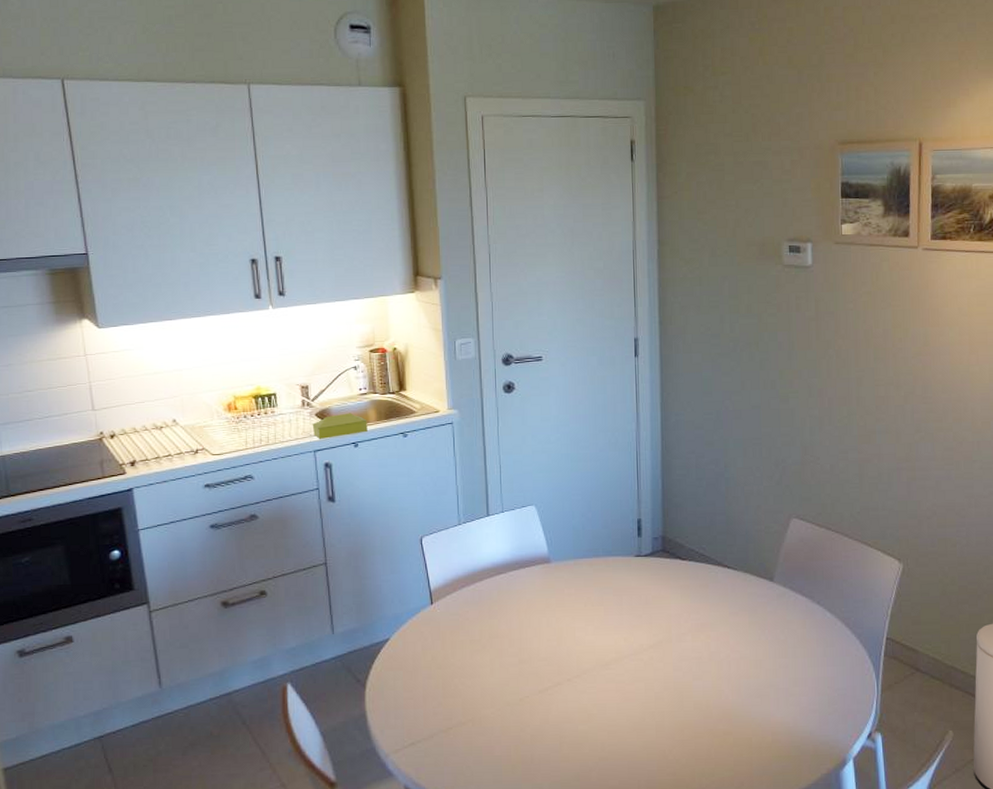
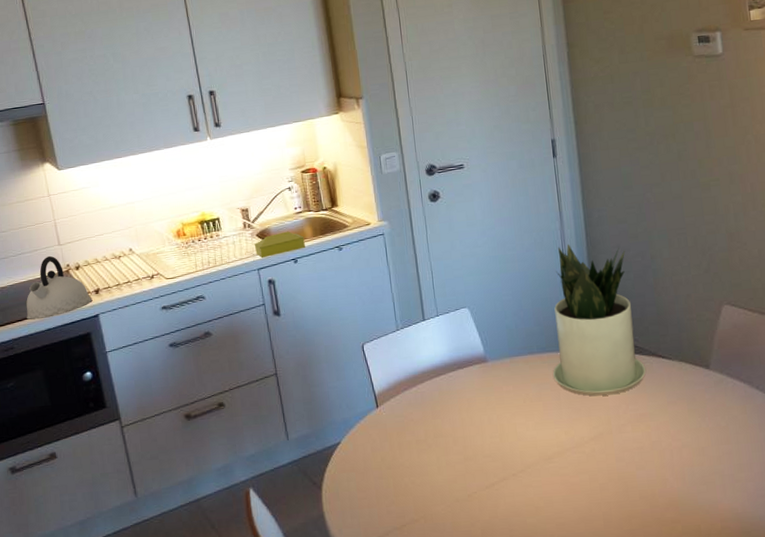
kettle: none [50,421,127,490] -> present [26,255,93,320]
planter: none [616,446,711,603] -> present [552,244,647,396]

